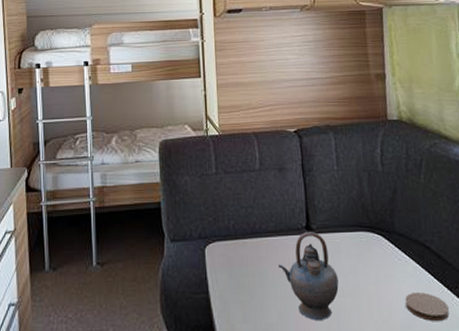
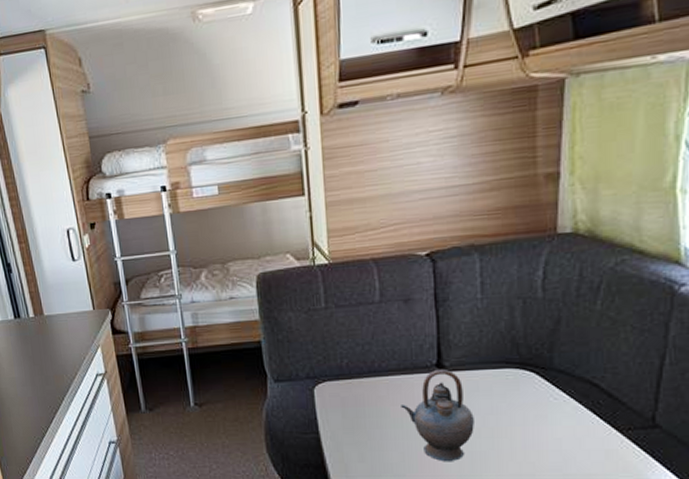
coaster: present [405,292,450,322] -> none [559,434,615,465]

